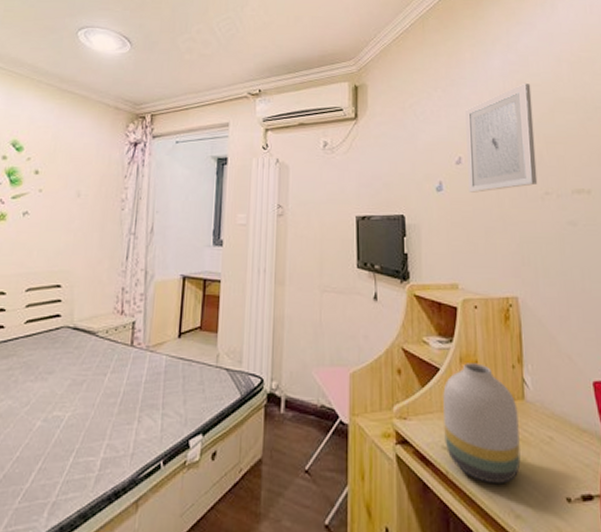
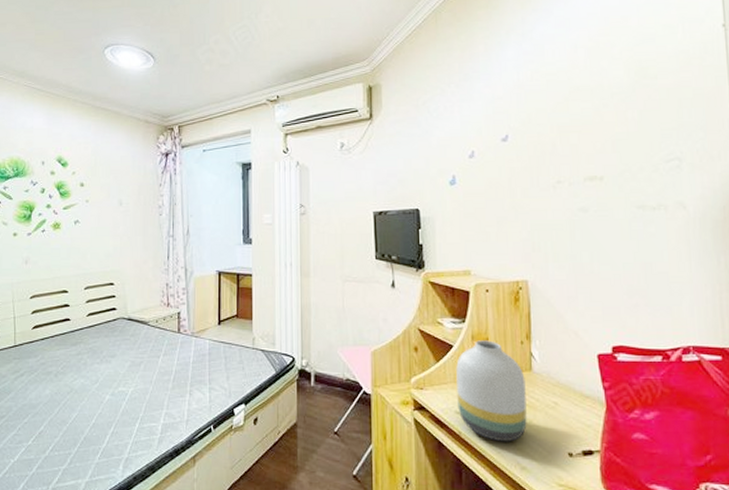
wall art: present [465,84,538,193] -> none [478,73,550,185]

